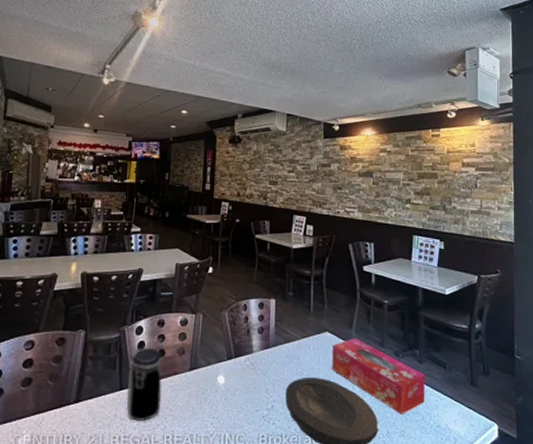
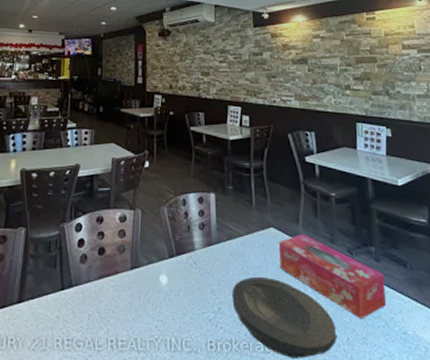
jar: present [126,347,162,422] -> none [68,245,103,324]

